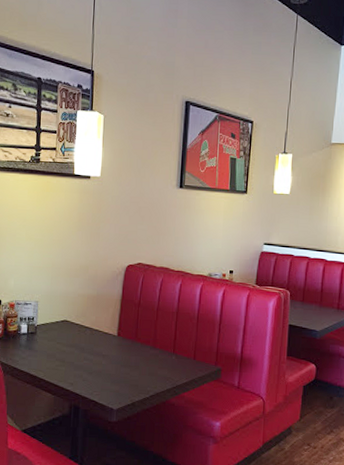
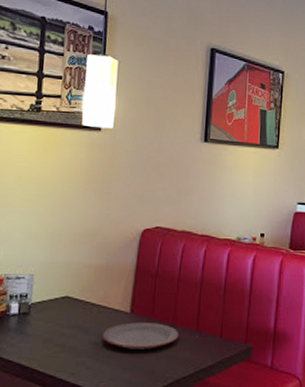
plate: none [94,343,159,367] -> present [102,322,180,349]

